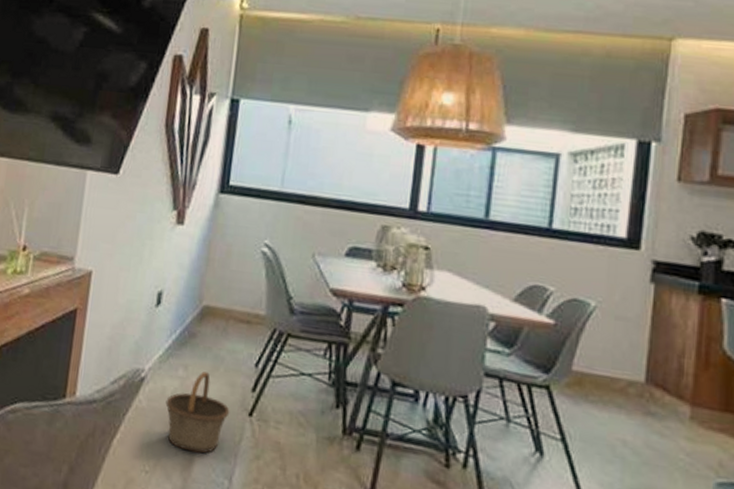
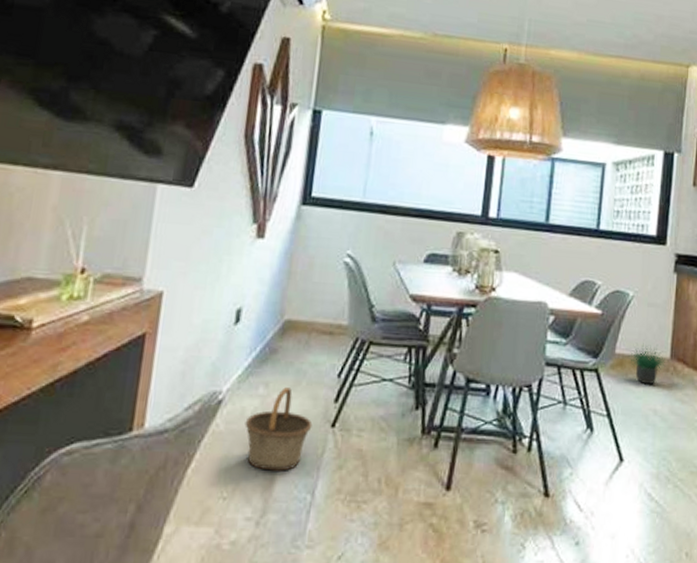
potted plant: none [589,361,640,411] -> present [629,343,666,385]

